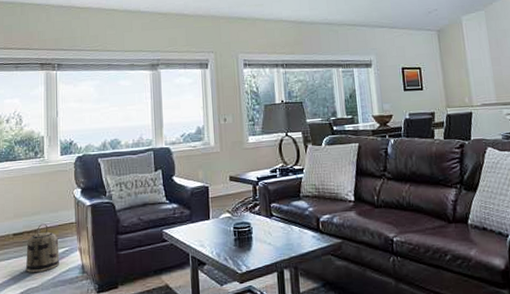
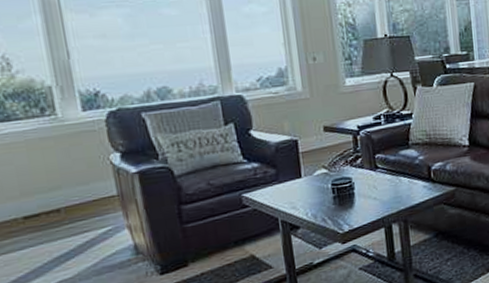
basket: present [25,223,59,272] -> none [47,200,101,262]

